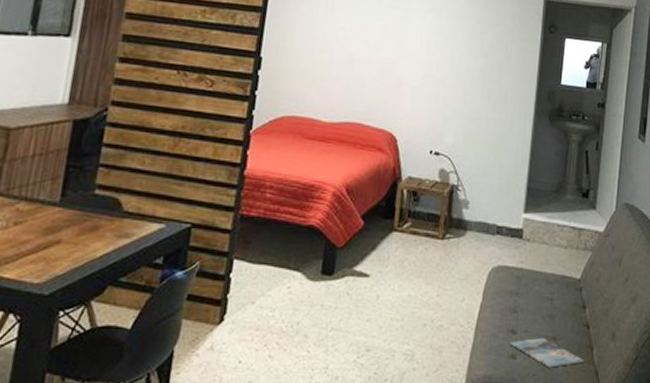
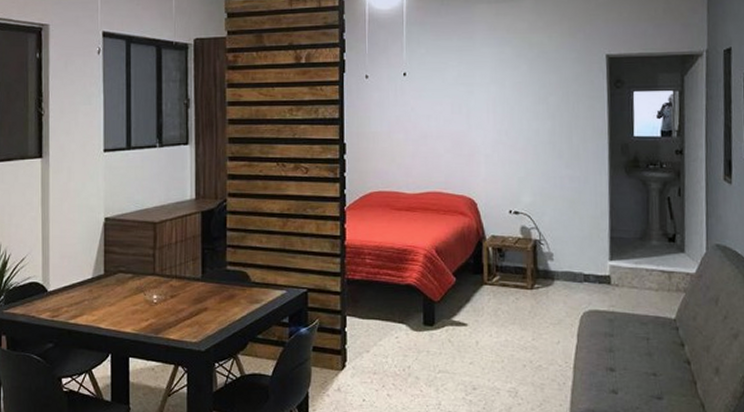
magazine: present [508,337,585,368] -> none [608,373,689,401]

